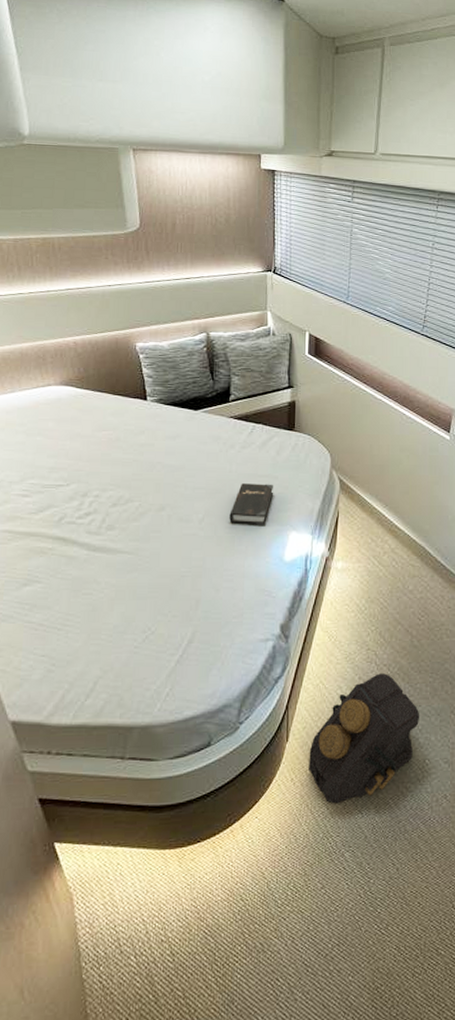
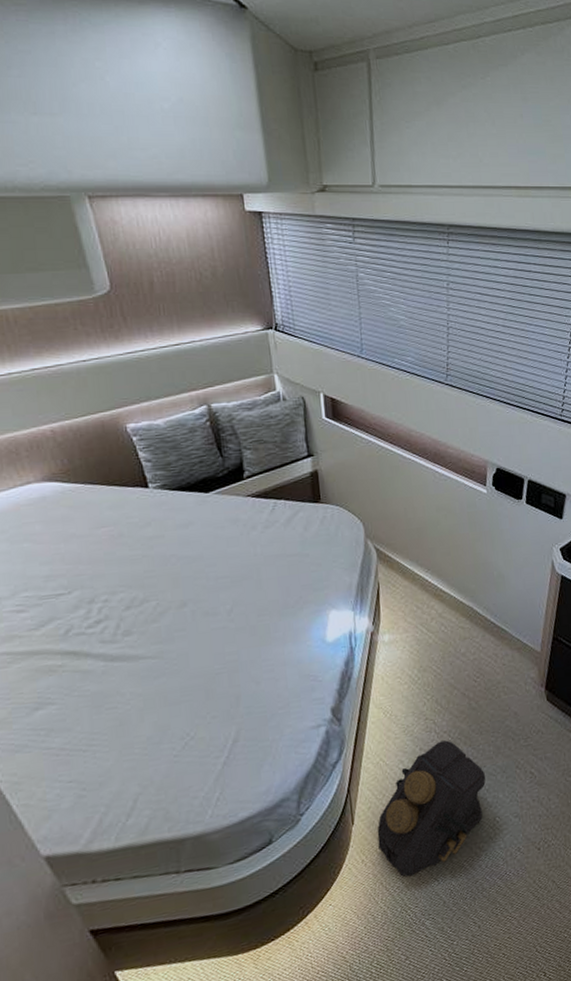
hardback book: present [229,483,274,525] -> none [260,562,307,611]

